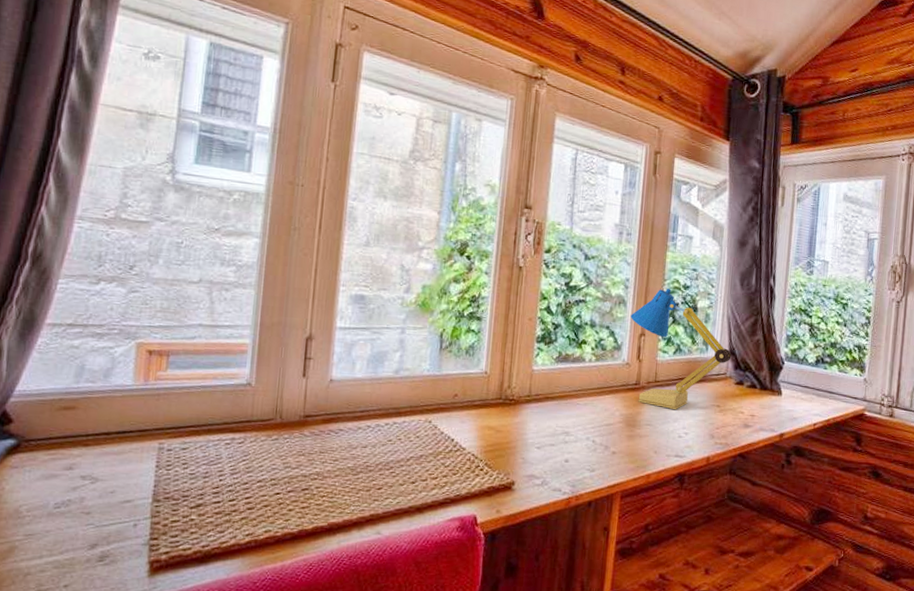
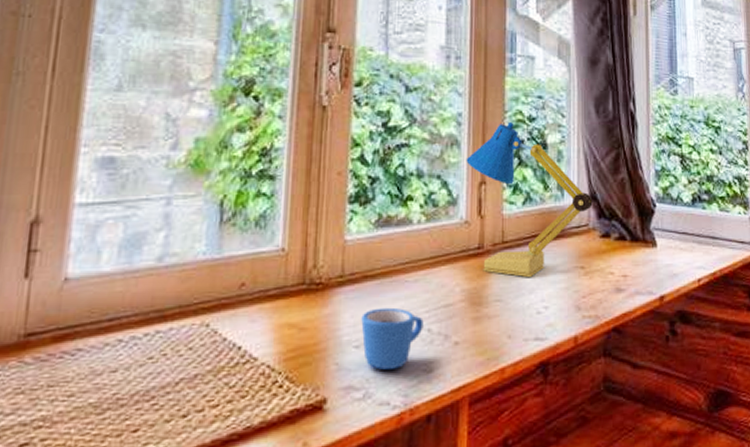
mug: none [542,421,590,466] -> present [361,307,424,370]

